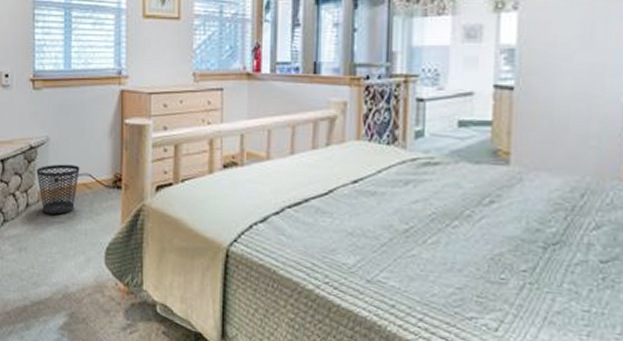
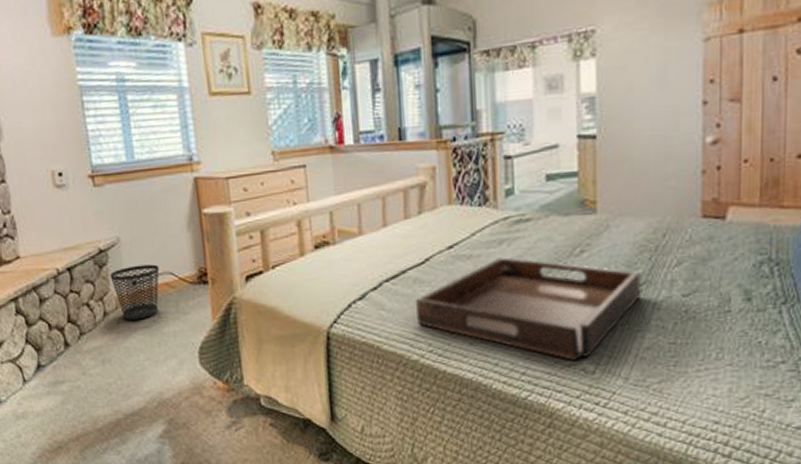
serving tray: none [315,198,555,314] -> present [415,257,641,360]

